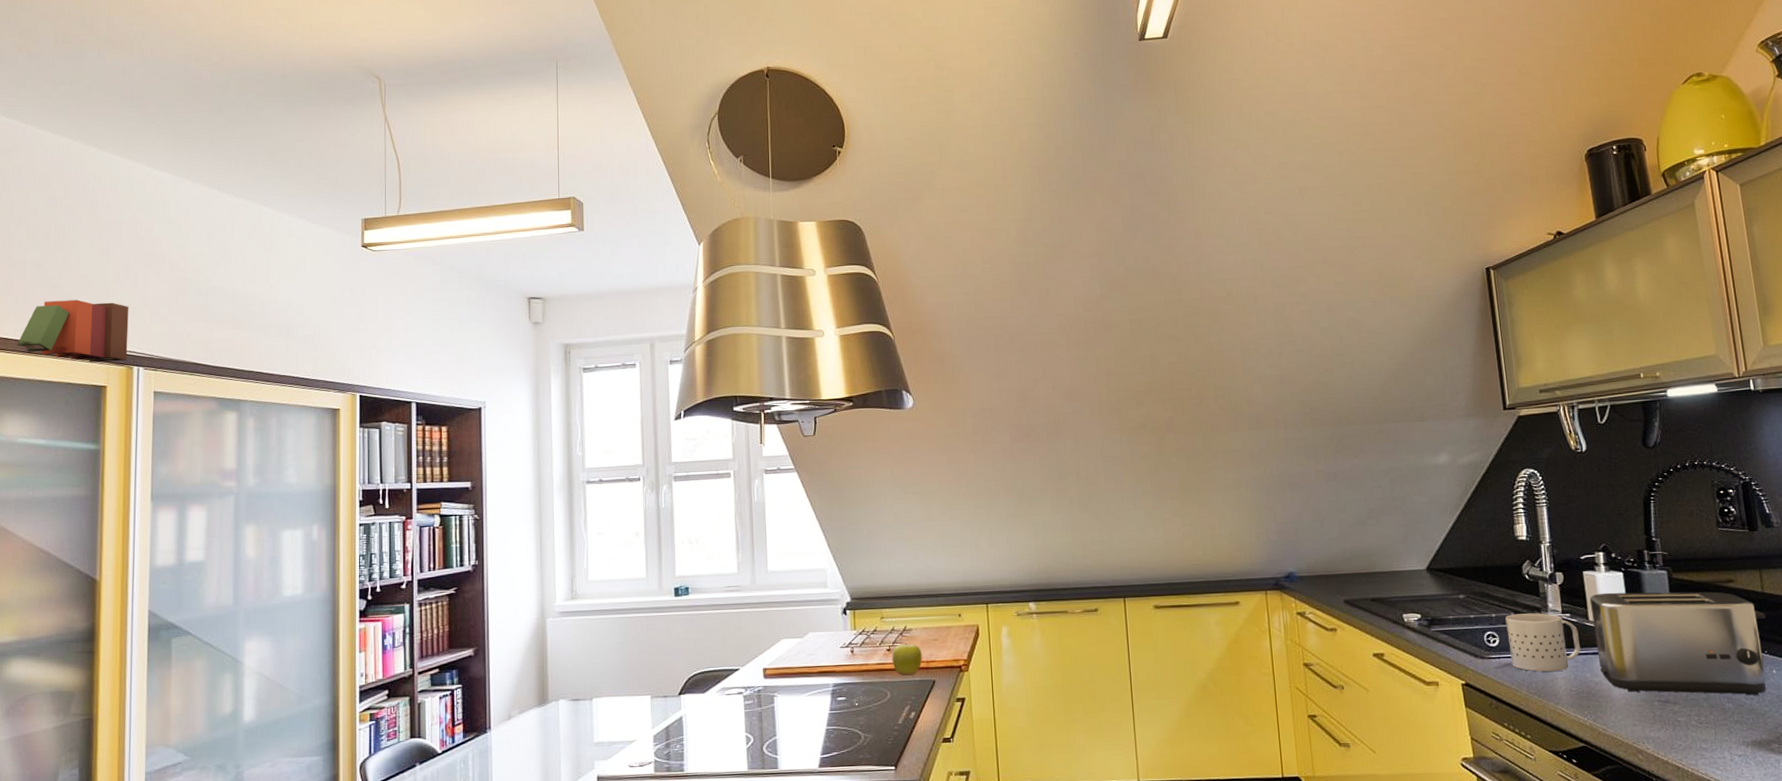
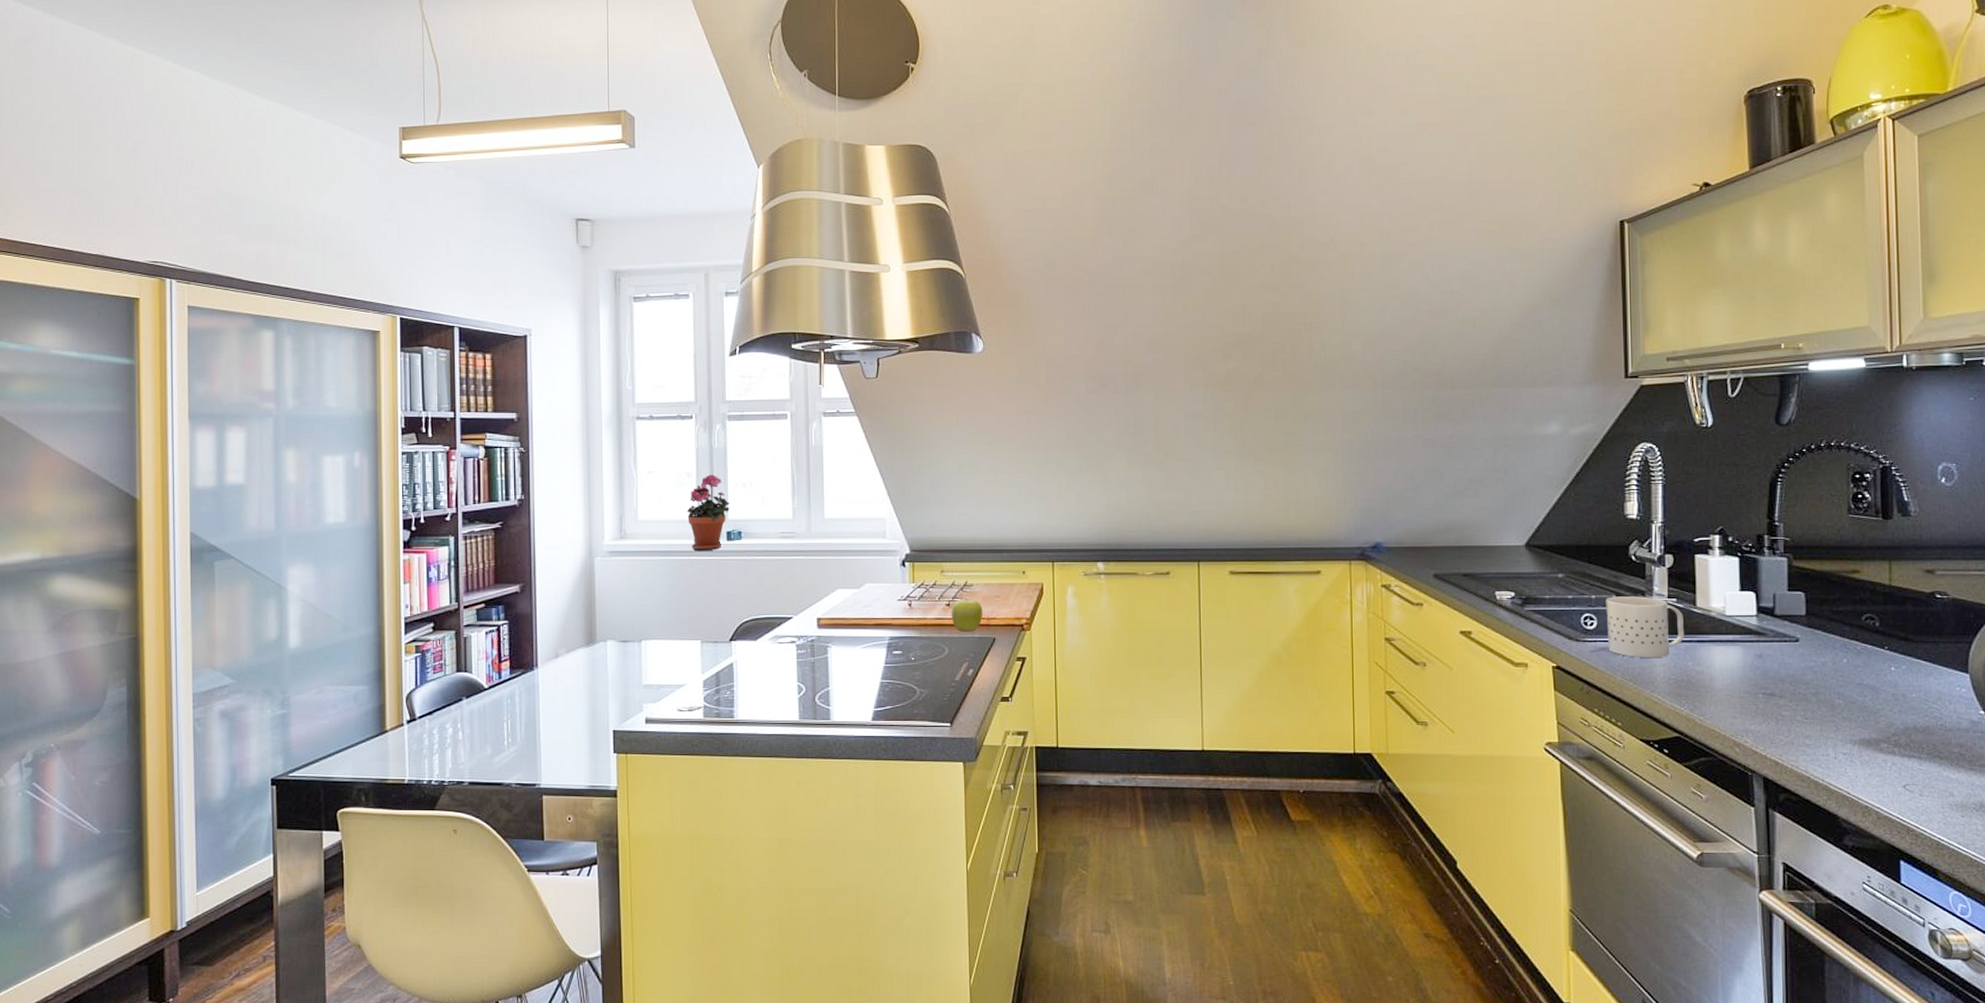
books: present [16,299,129,362] -> none [45,205,159,273]
potted plant: none [636,533,677,607] -> present [687,475,730,550]
toaster: present [1589,591,1767,696] -> none [1699,578,1890,692]

